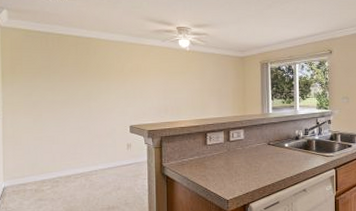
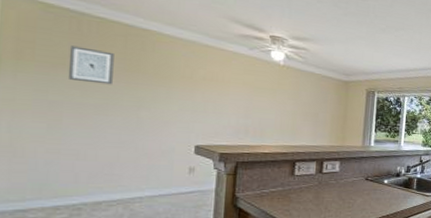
wall art: none [42,58,70,85] -> present [67,45,114,85]

